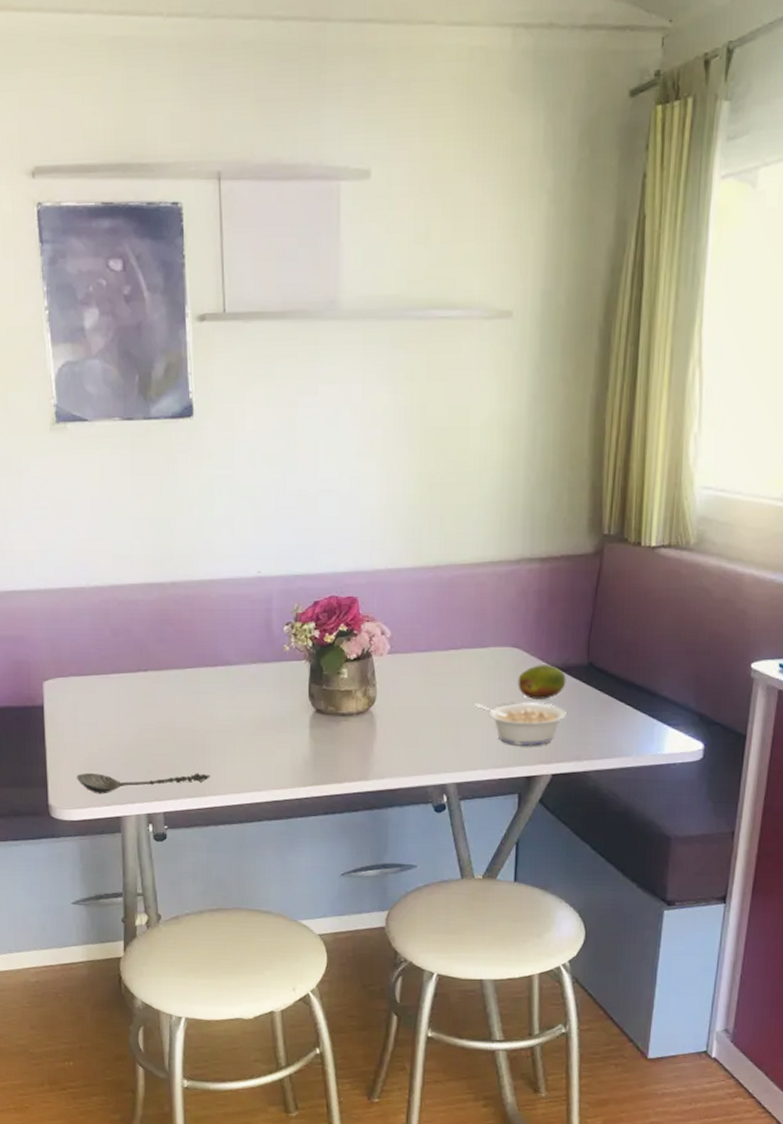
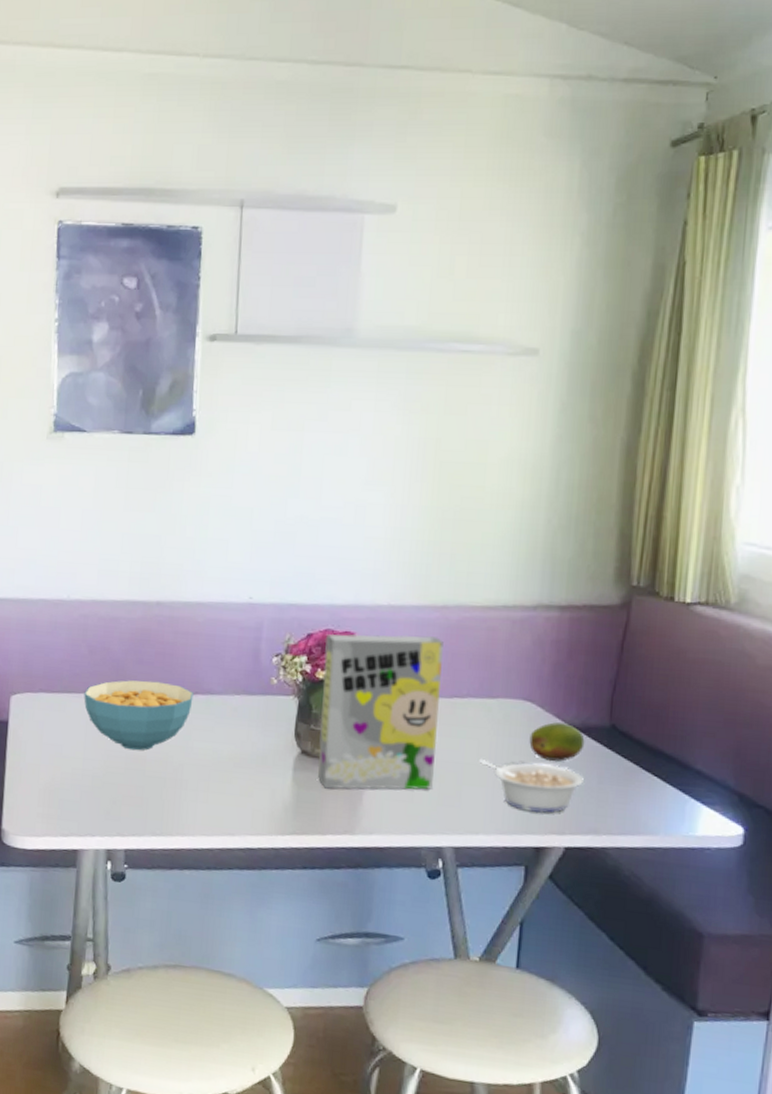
spoon: present [76,773,211,794] -> none [34,798,180,823]
cereal bowl: none [112,657,214,723] -> present [84,680,194,751]
cereal box: none [330,595,438,742] -> present [318,633,444,790]

